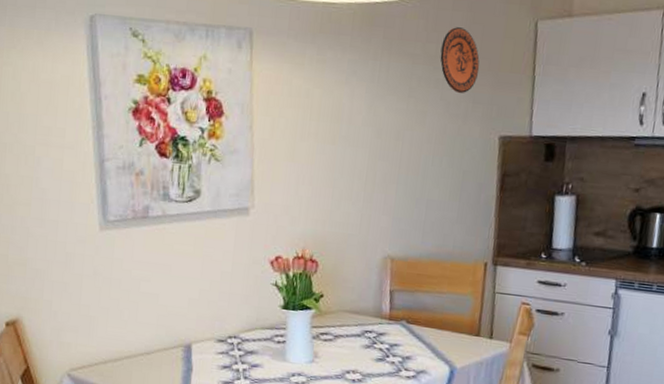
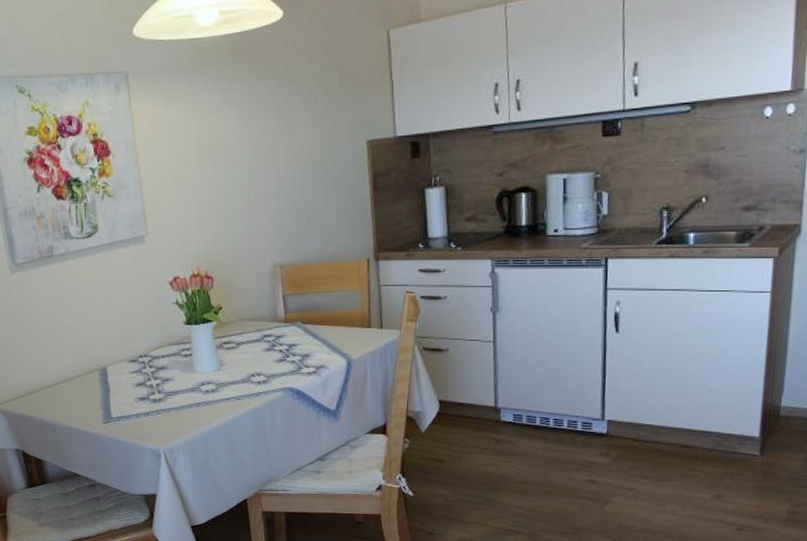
decorative plate: present [440,27,480,94] -> none [303,45,341,107]

